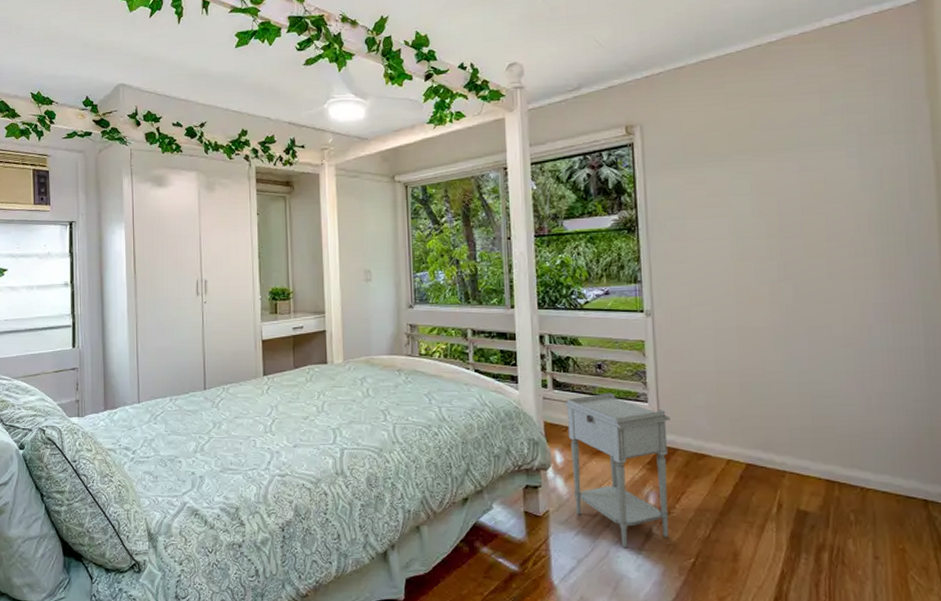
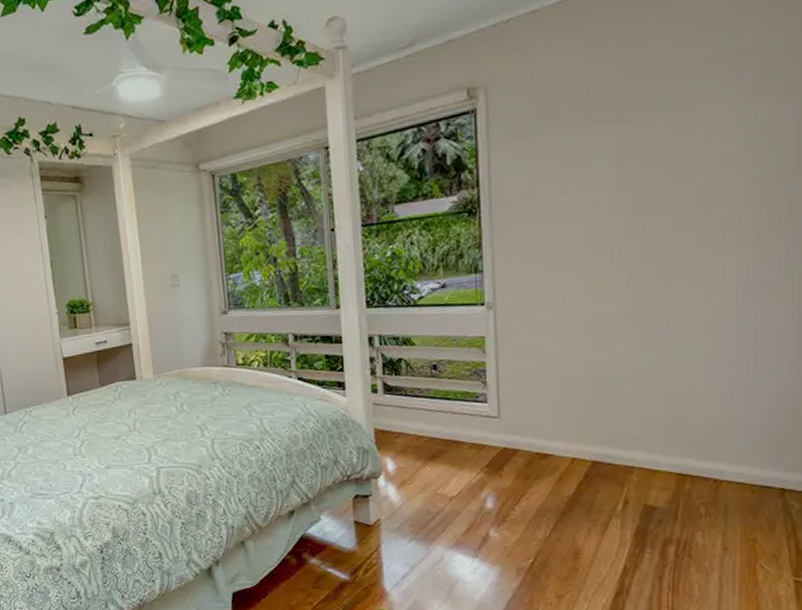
nightstand: present [564,392,671,549] -> none [396,394,512,553]

